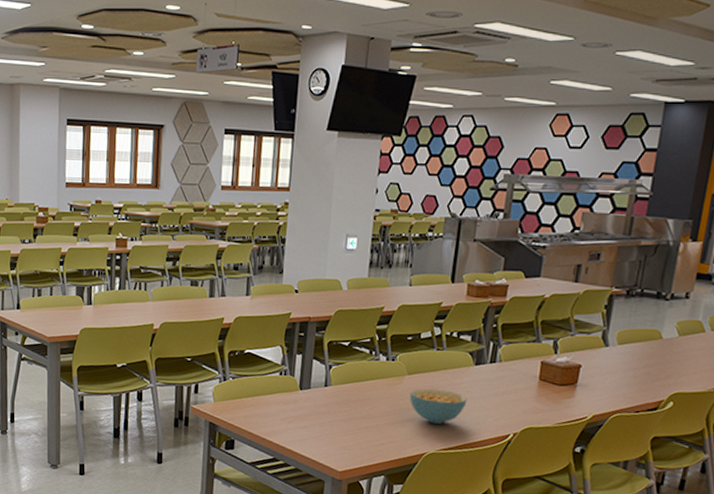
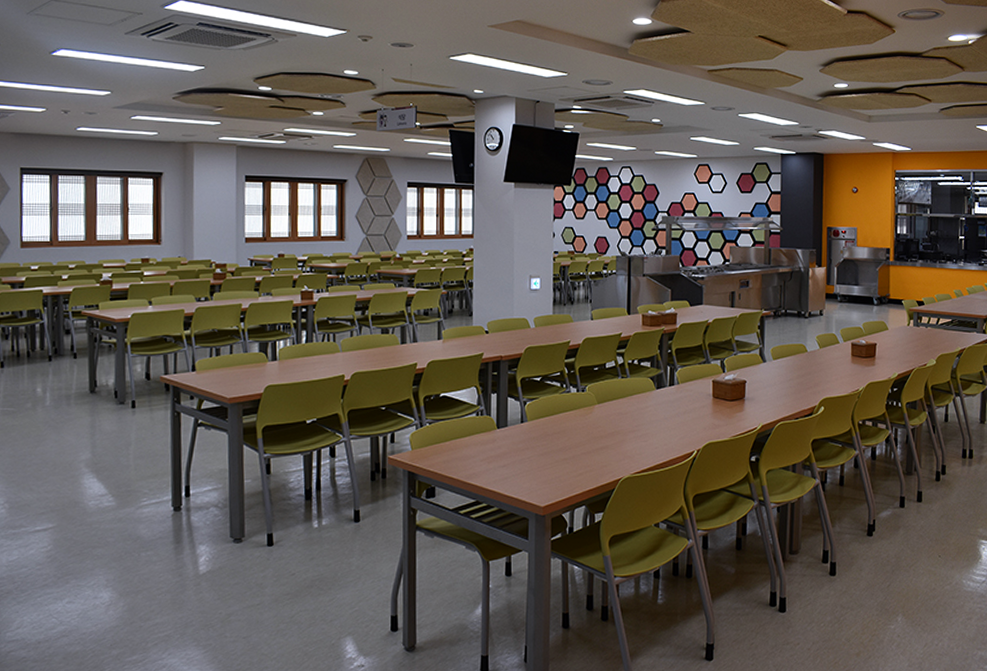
cereal bowl: present [409,388,467,424] -> none [601,415,653,448]

